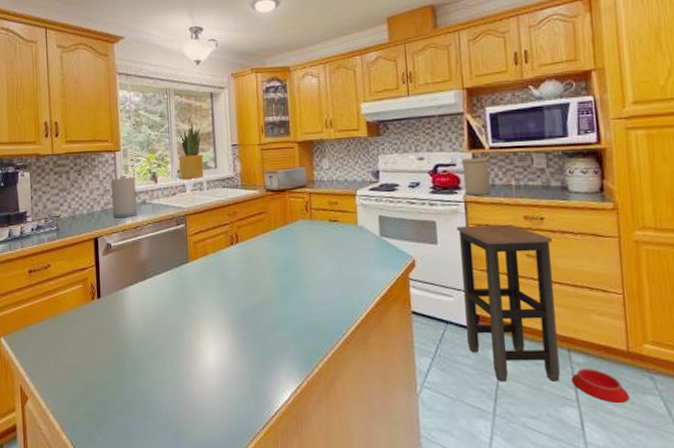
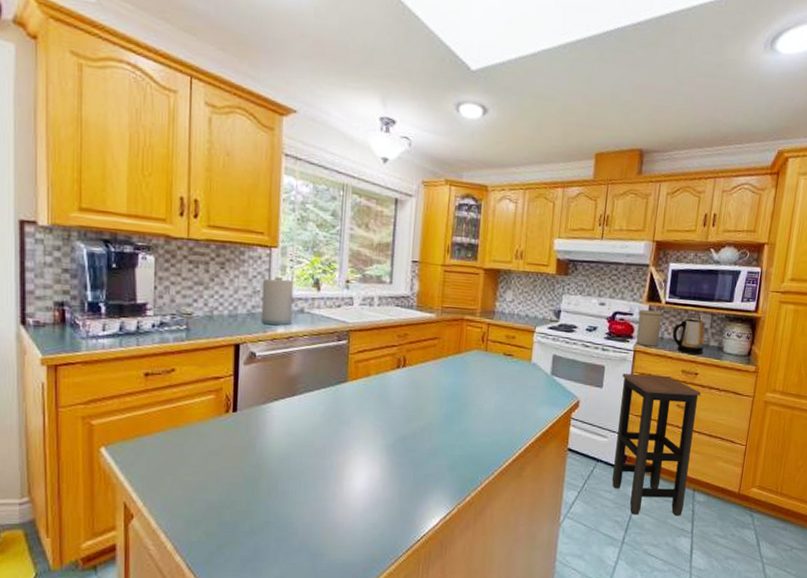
planter: present [175,123,204,180] -> none [347,229,381,293]
toaster: present [264,166,308,193] -> none [442,293,489,320]
kettle: none [504,159,545,199] -> present [672,317,706,355]
pet bowl: present [572,369,629,403] -> none [691,506,732,535]

